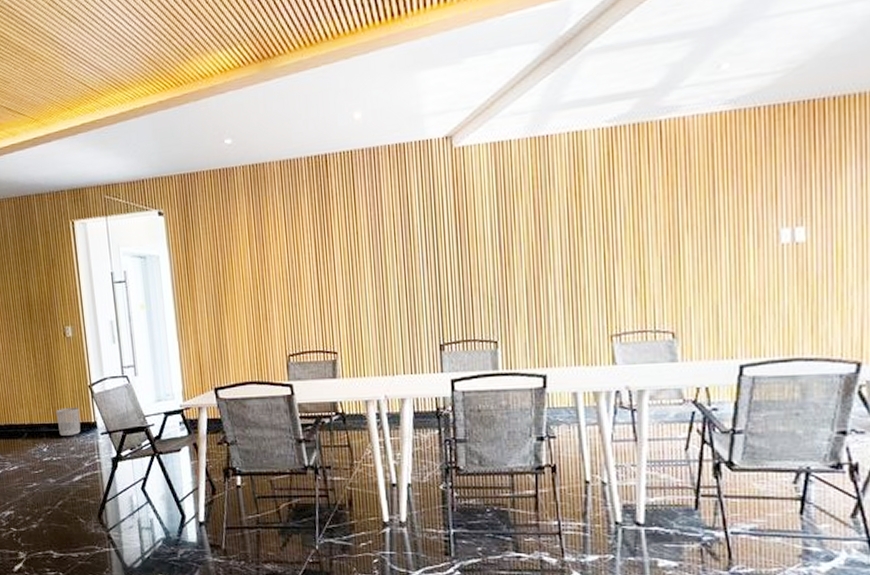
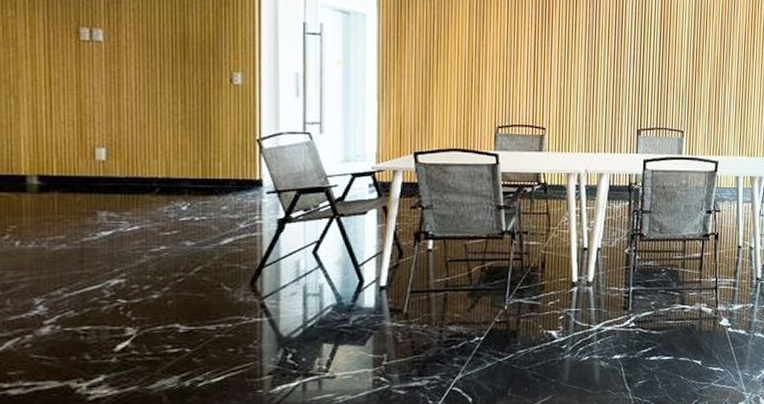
waste bin: present [56,407,81,436] -> none [206,162,241,193]

